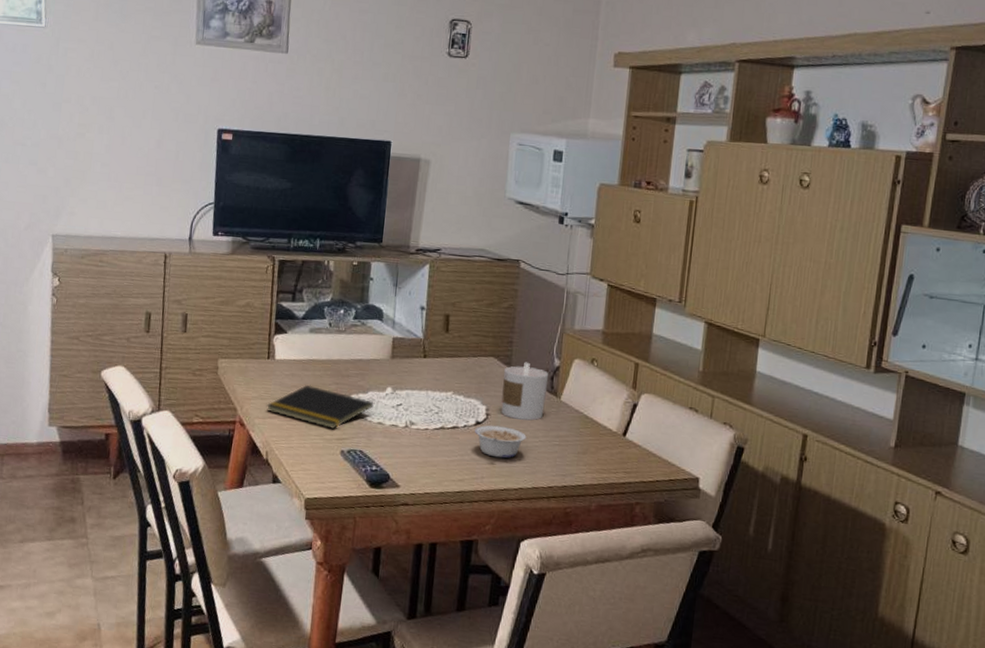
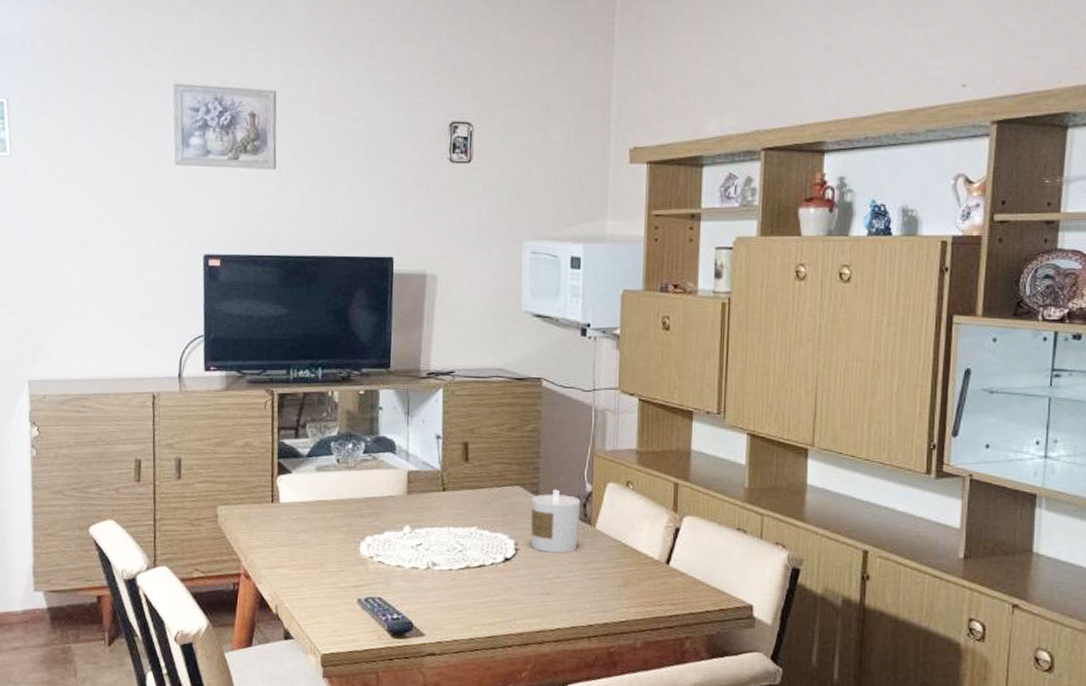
notepad: present [266,385,374,429] -> none [272,528,391,575]
legume: present [475,425,527,459] -> none [504,560,561,597]

